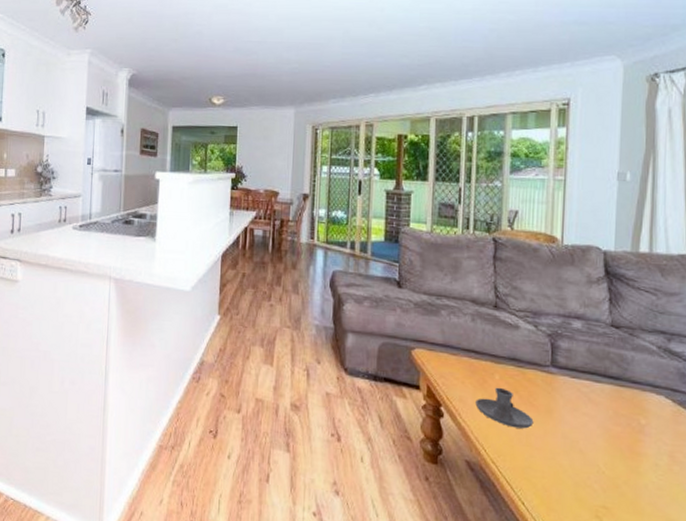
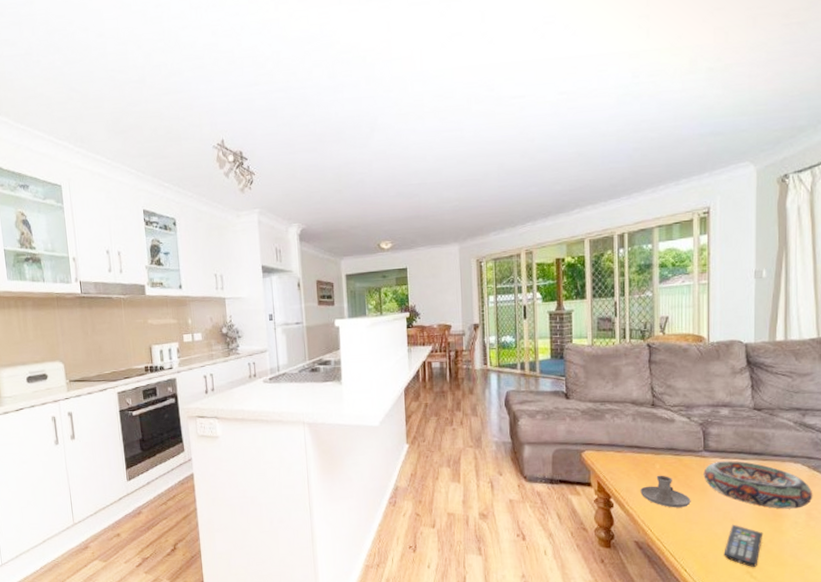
decorative bowl: none [549,380,678,448] -> present [703,461,813,509]
remote control: none [569,456,617,511] -> present [724,524,764,567]

